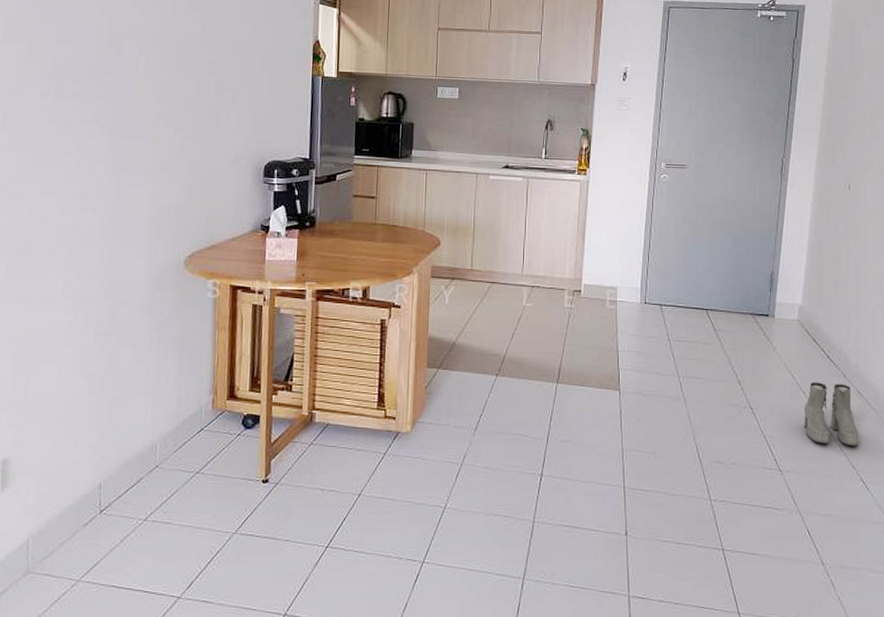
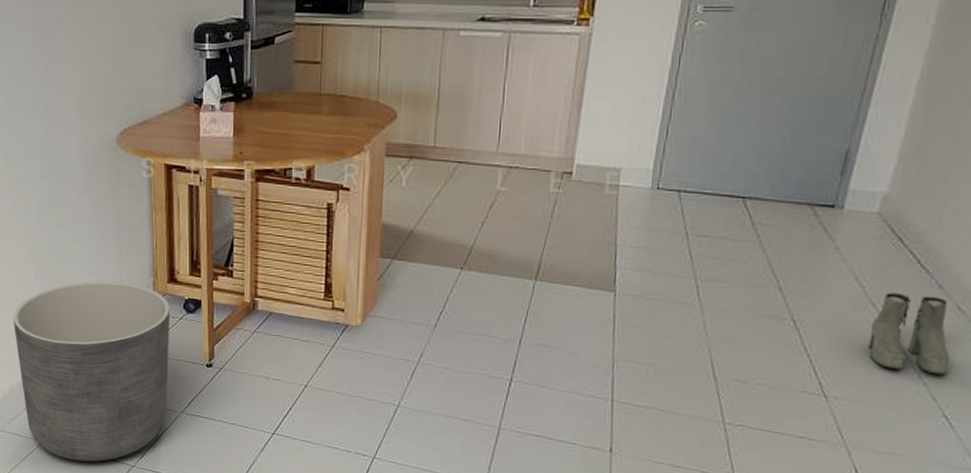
planter: none [57,401,228,598] -> present [13,281,169,462]

